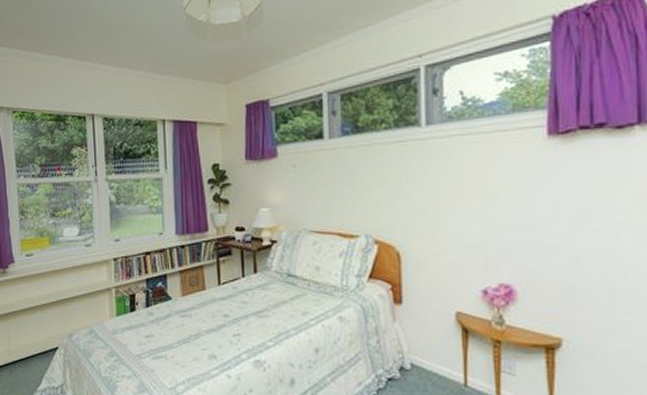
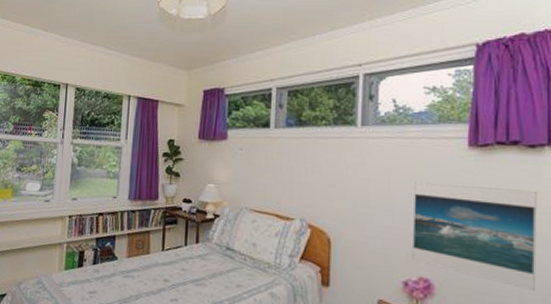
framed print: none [489,176,628,286] -> present [411,181,537,292]

